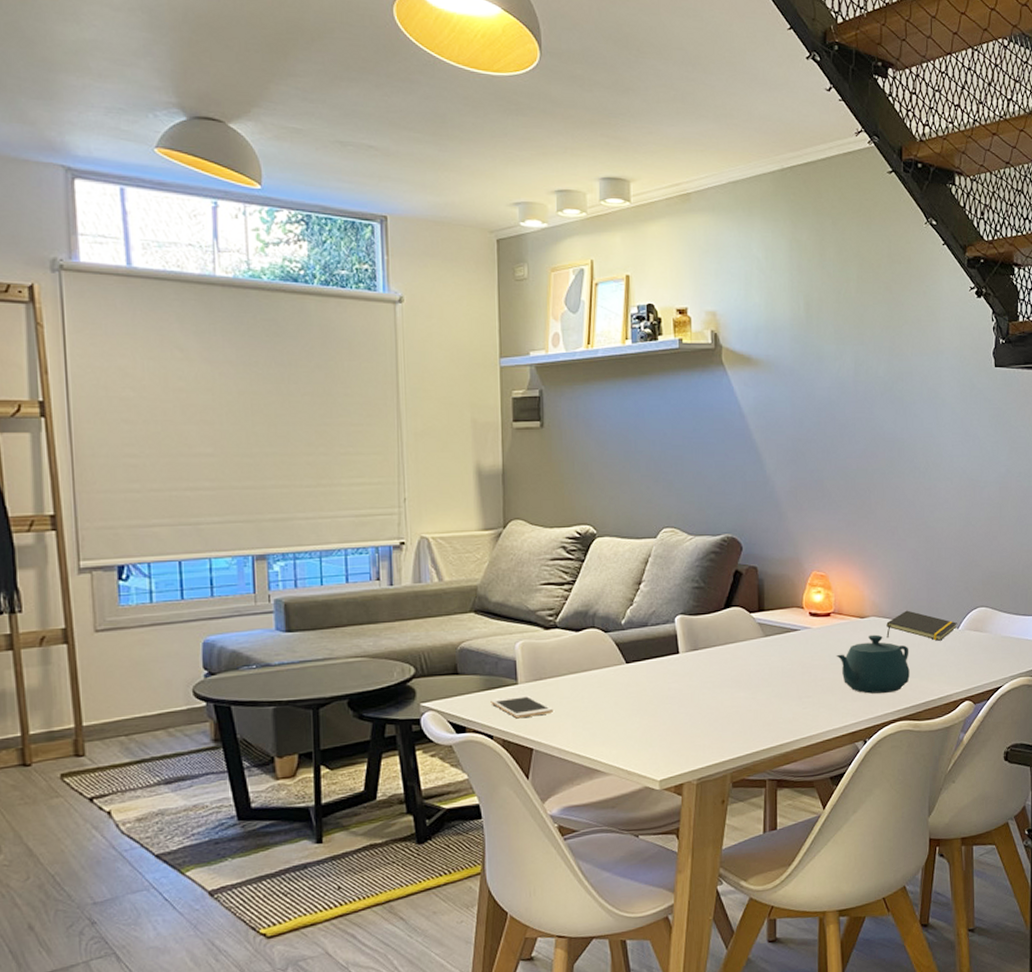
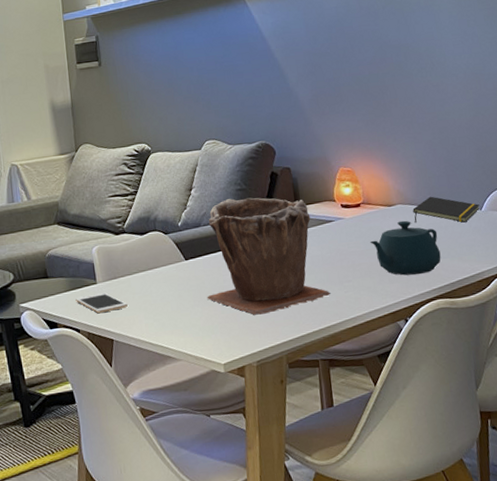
plant pot: none [647,597,787,729] -> present [207,197,331,315]

